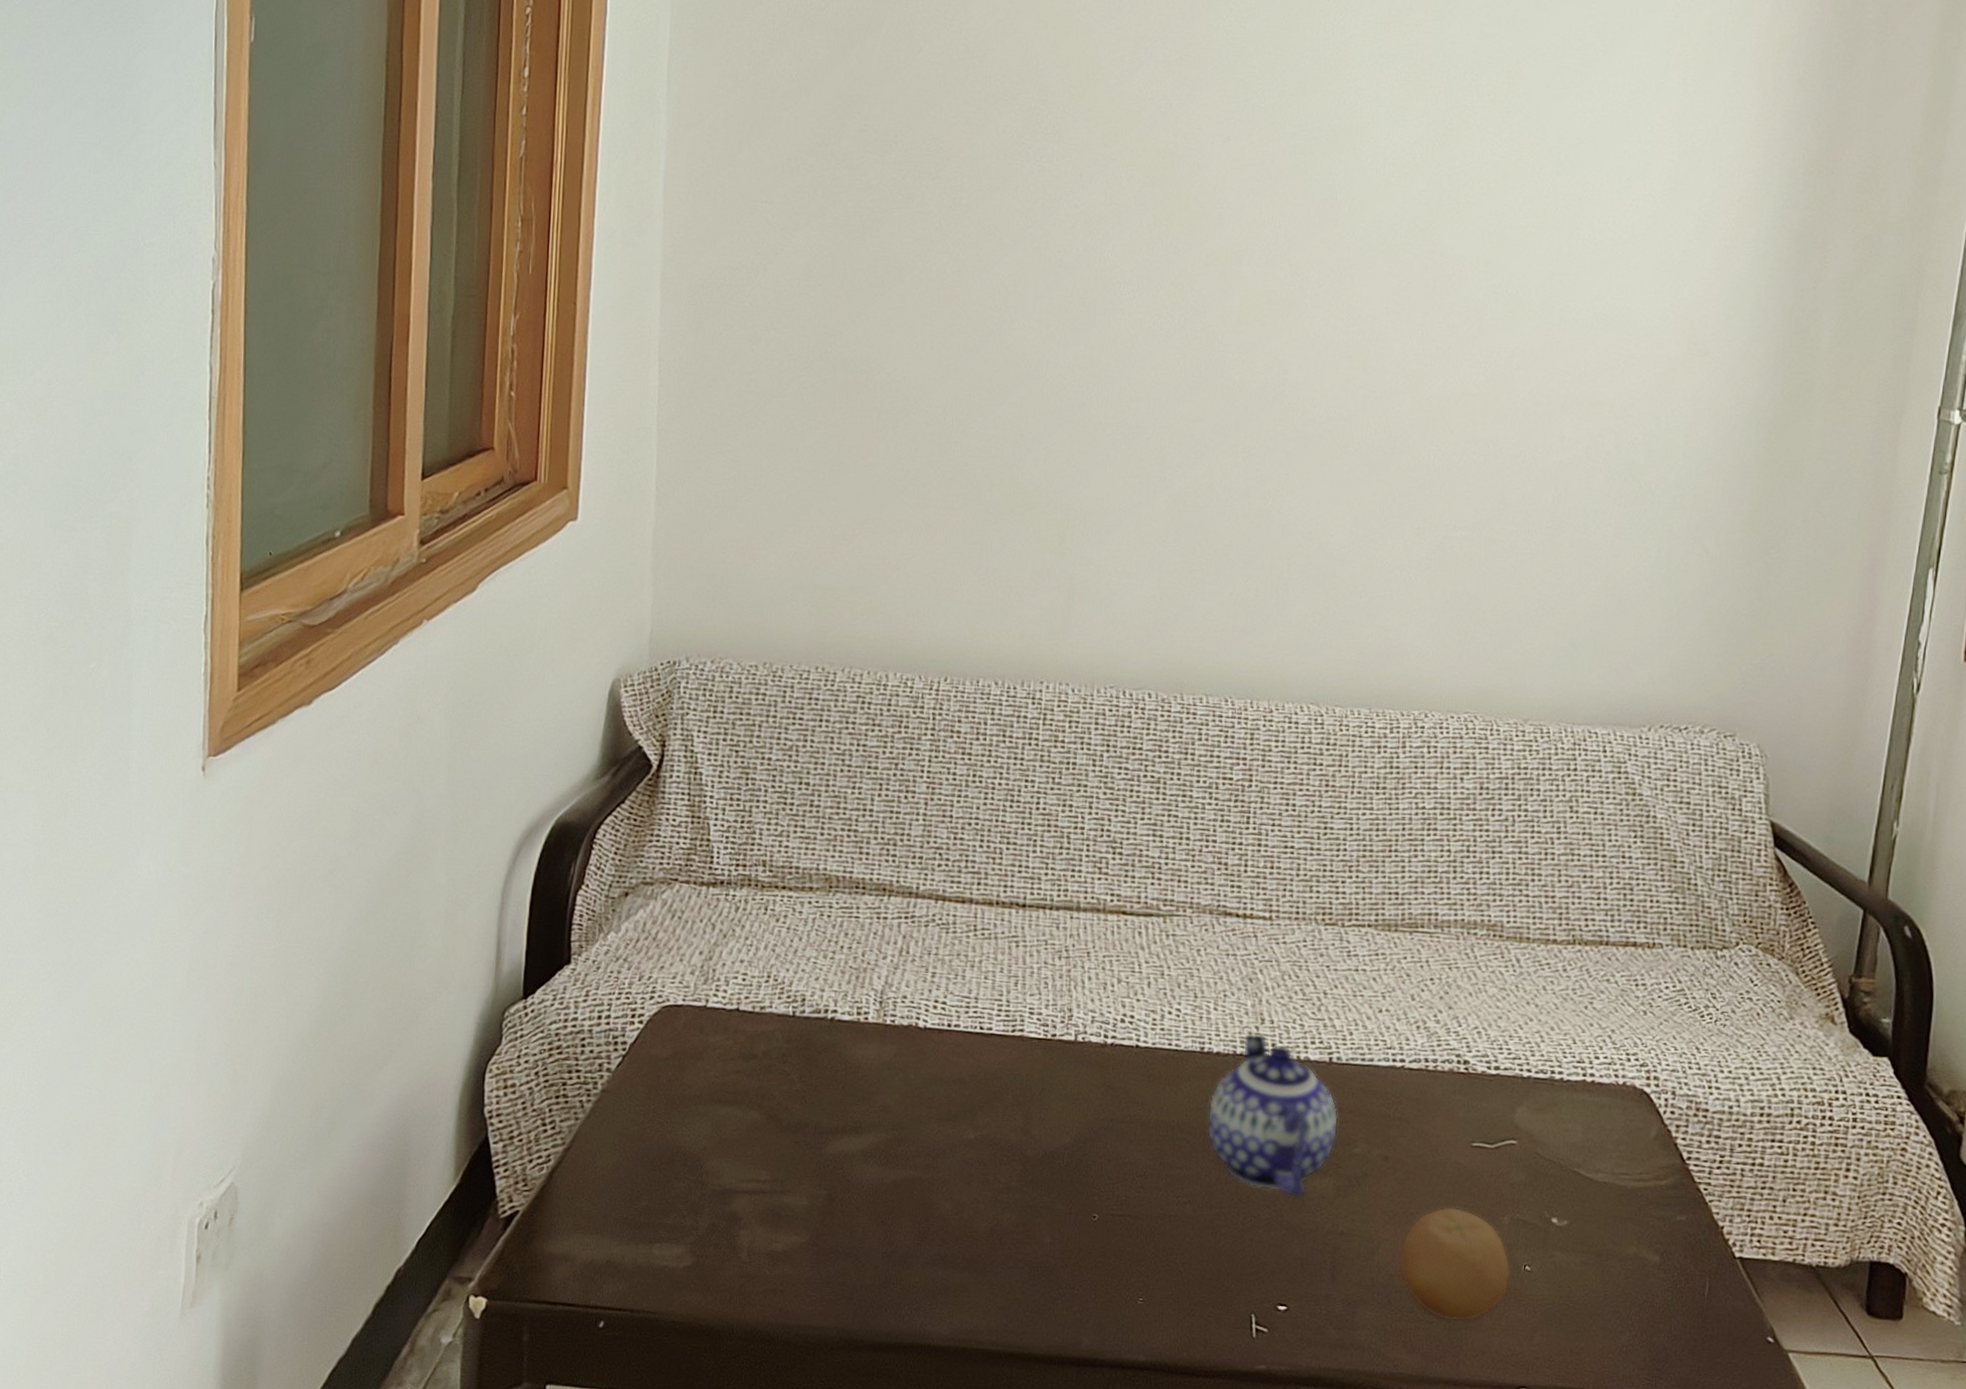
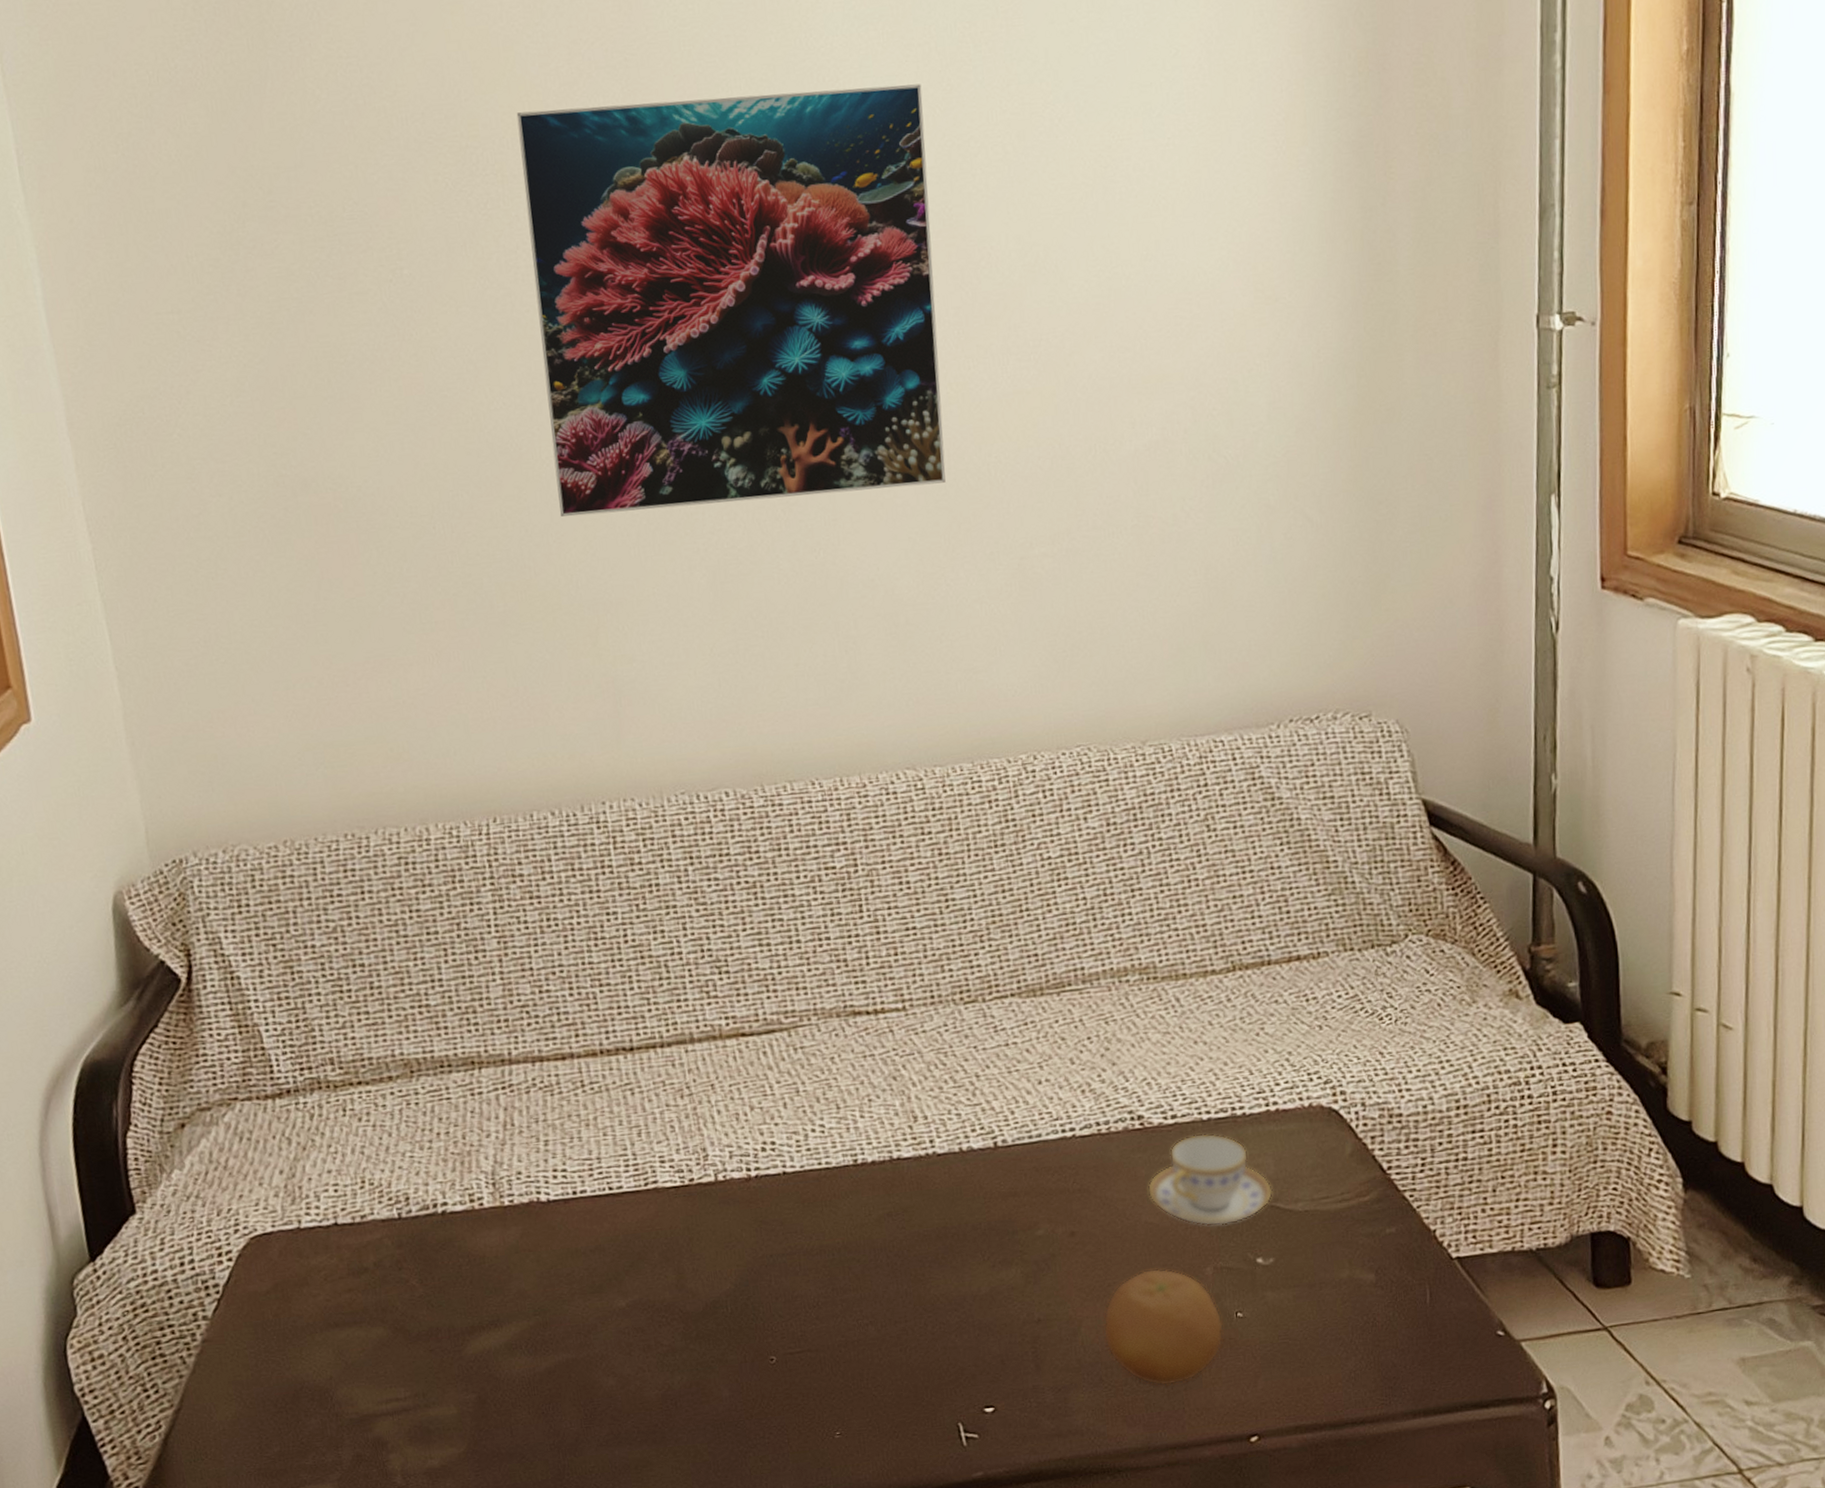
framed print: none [1052,87,1427,460] -> present [516,84,946,517]
teapot: present [1207,1033,1339,1199] -> none [873,1132,1017,1295]
teacup: none [1461,1089,1577,1181] -> present [1147,1133,1273,1226]

